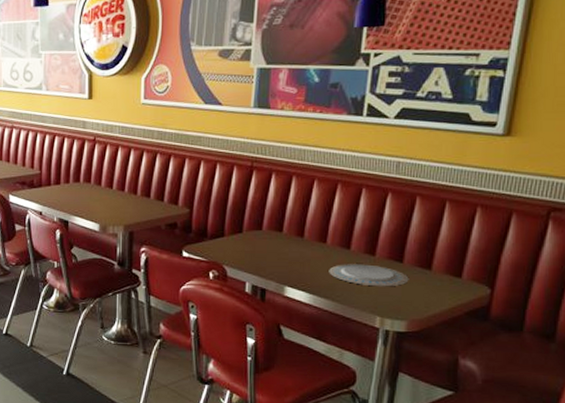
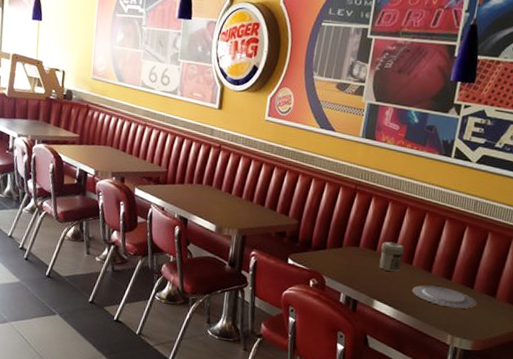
jar: none [287,220,316,253] -> present [379,241,405,272]

